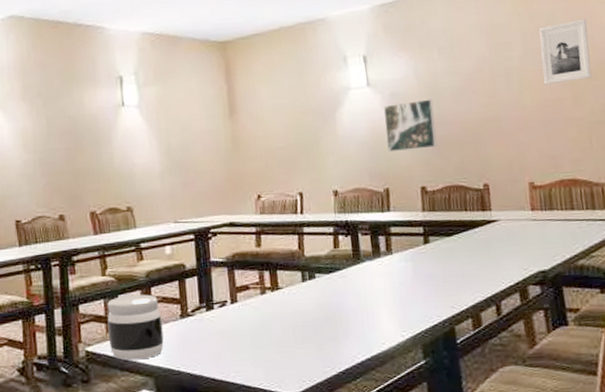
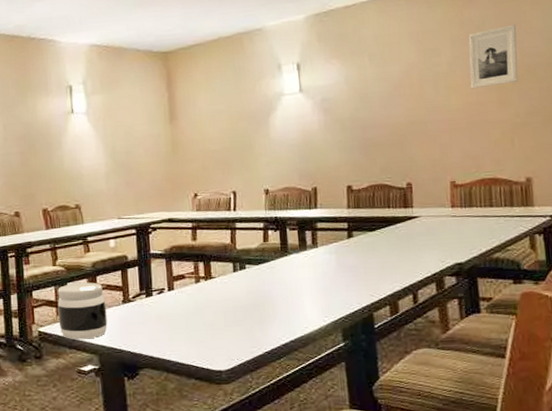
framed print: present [383,99,437,153] -> none [314,103,364,154]

